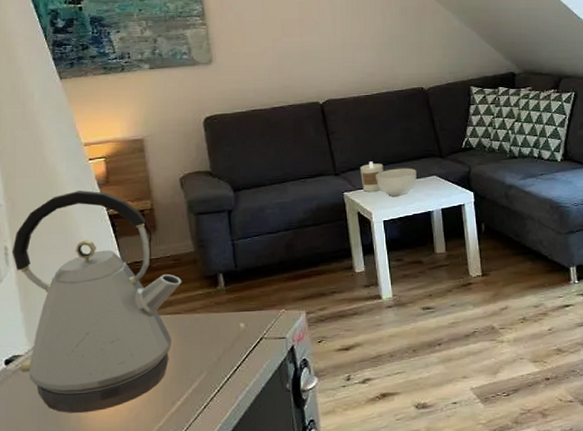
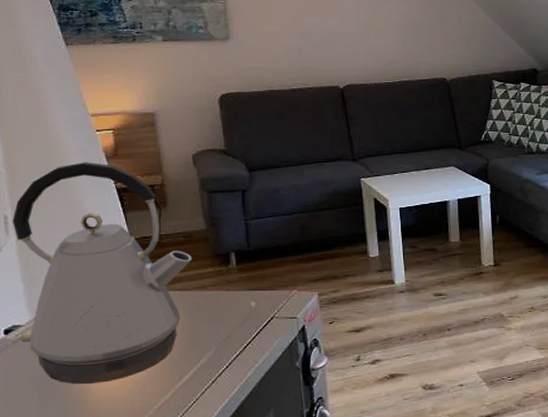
candle: present [359,161,384,192] -> none [377,149,402,179]
bowl: present [375,167,417,197] -> none [393,157,435,186]

